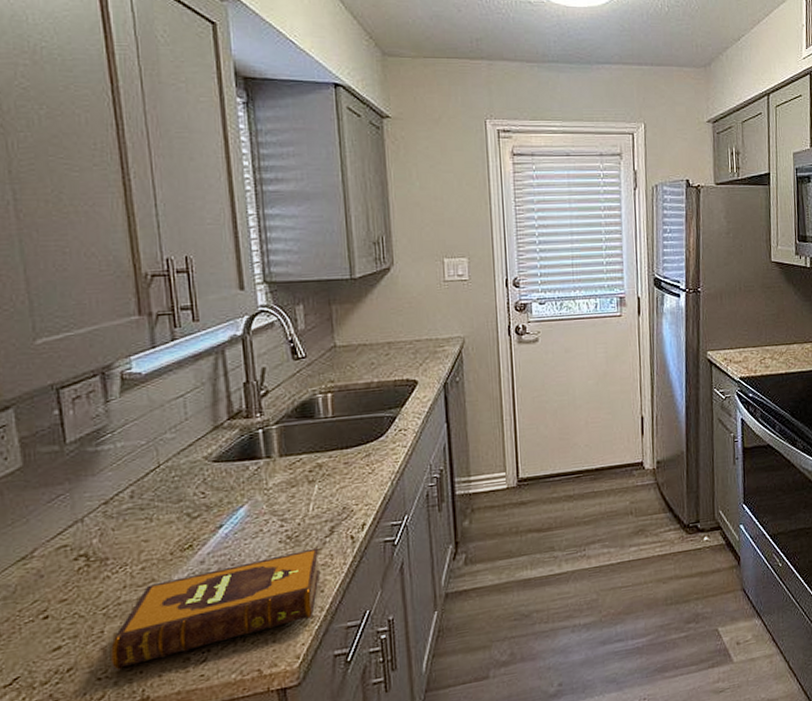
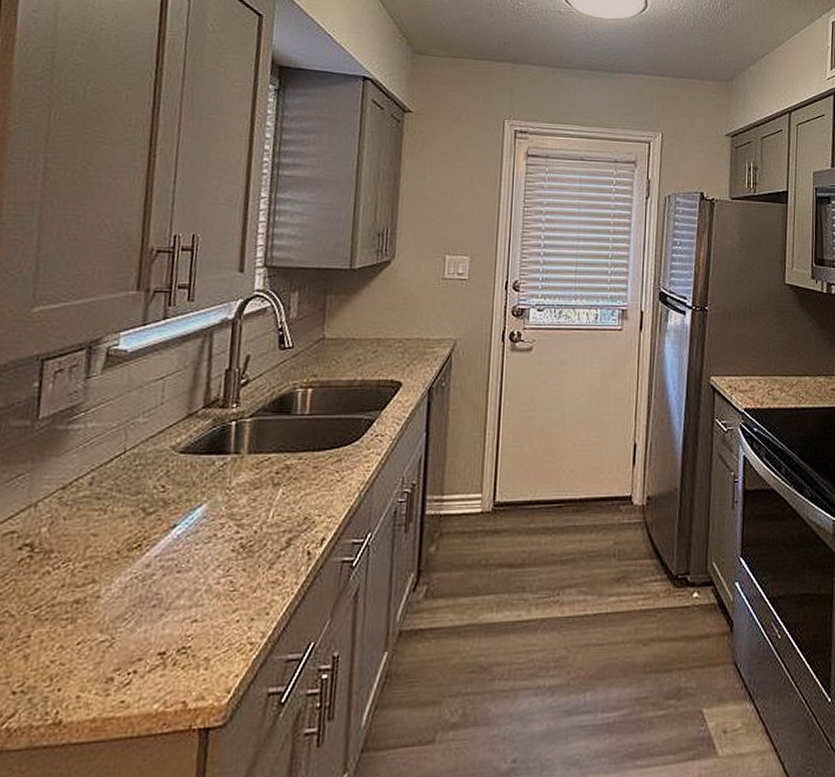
hardback book: present [109,547,321,671] -> none [29,561,272,685]

